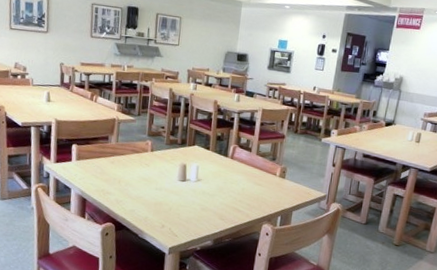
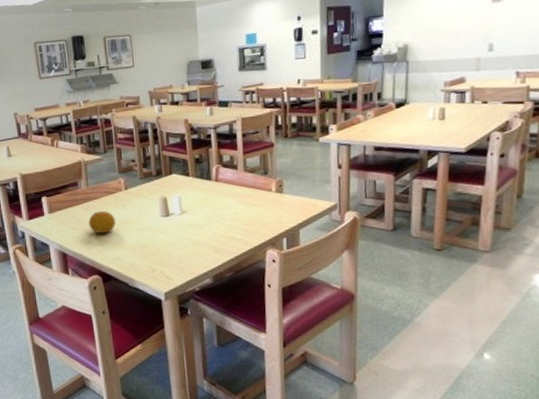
fruit: none [112,166,137,187] -> present [88,210,115,234]

